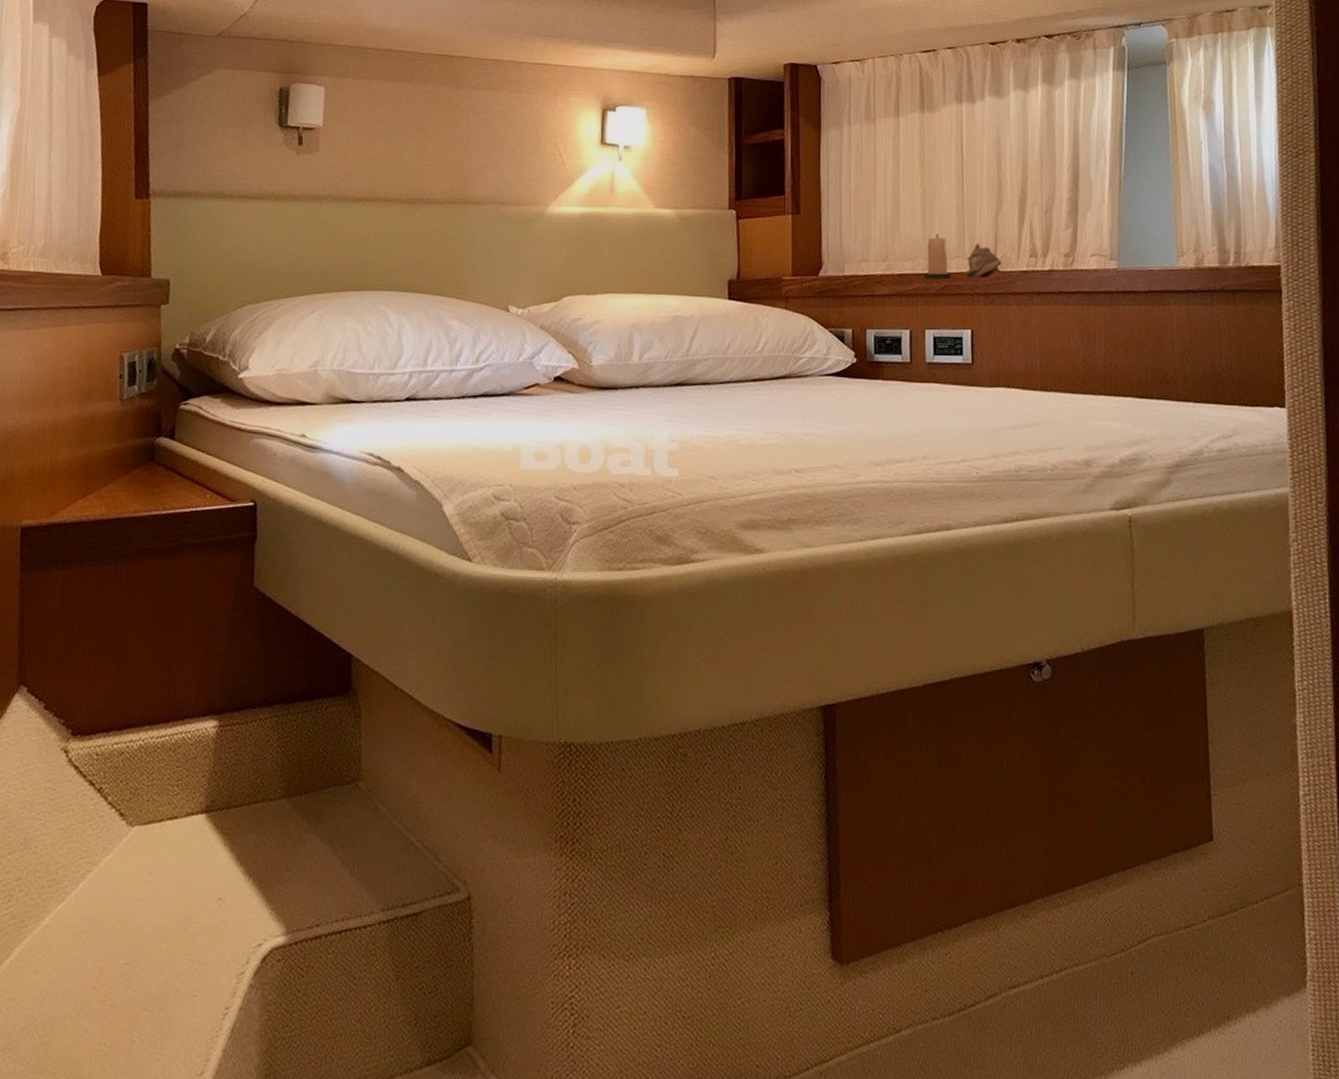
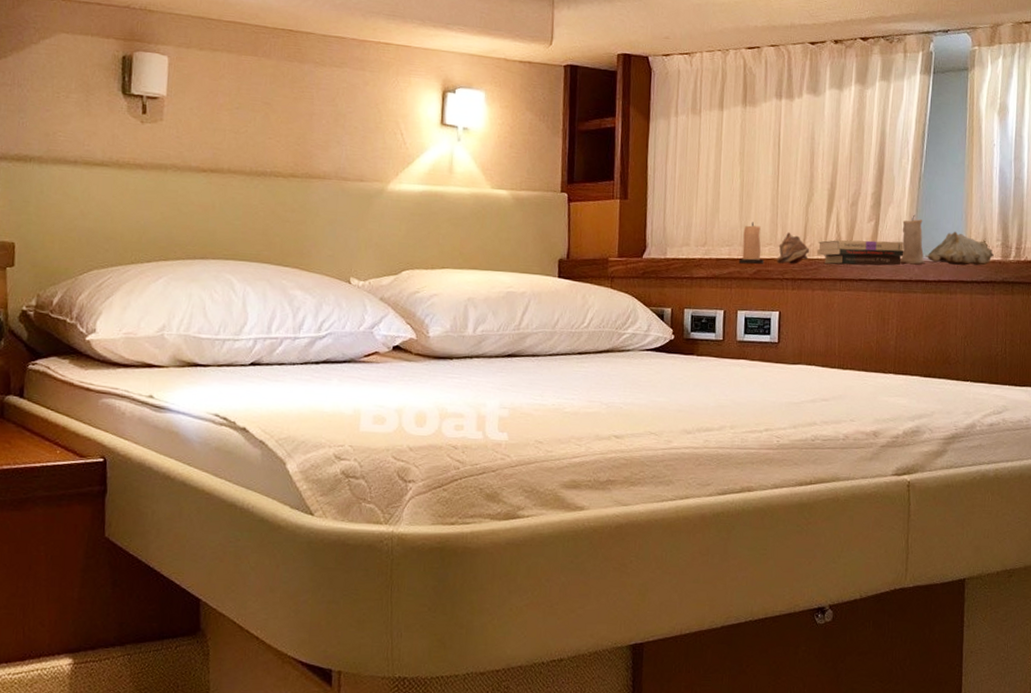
books: none [1010,249,1108,278] -> present [817,240,904,266]
candle: none [1103,220,1132,276] -> present [900,214,925,266]
seashell: none [1132,236,1210,274] -> present [926,231,994,266]

